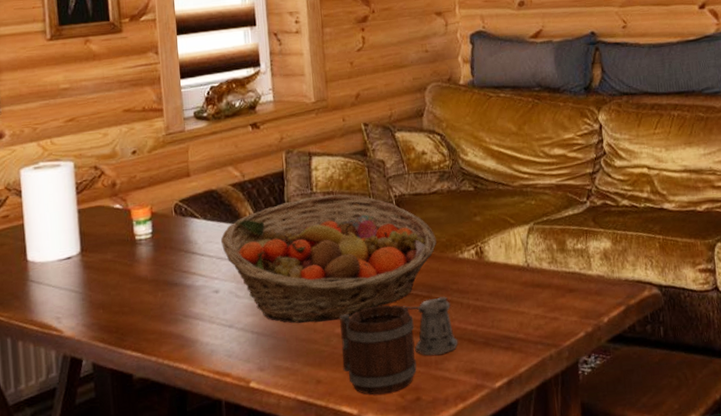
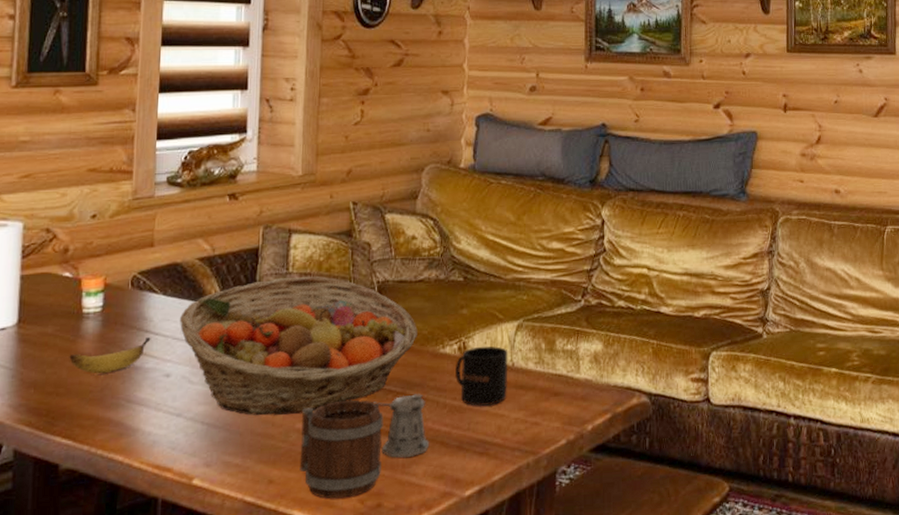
banana: none [129,258,198,293] -> present [69,337,151,374]
mug: none [475,249,525,305] -> present [455,346,508,406]

